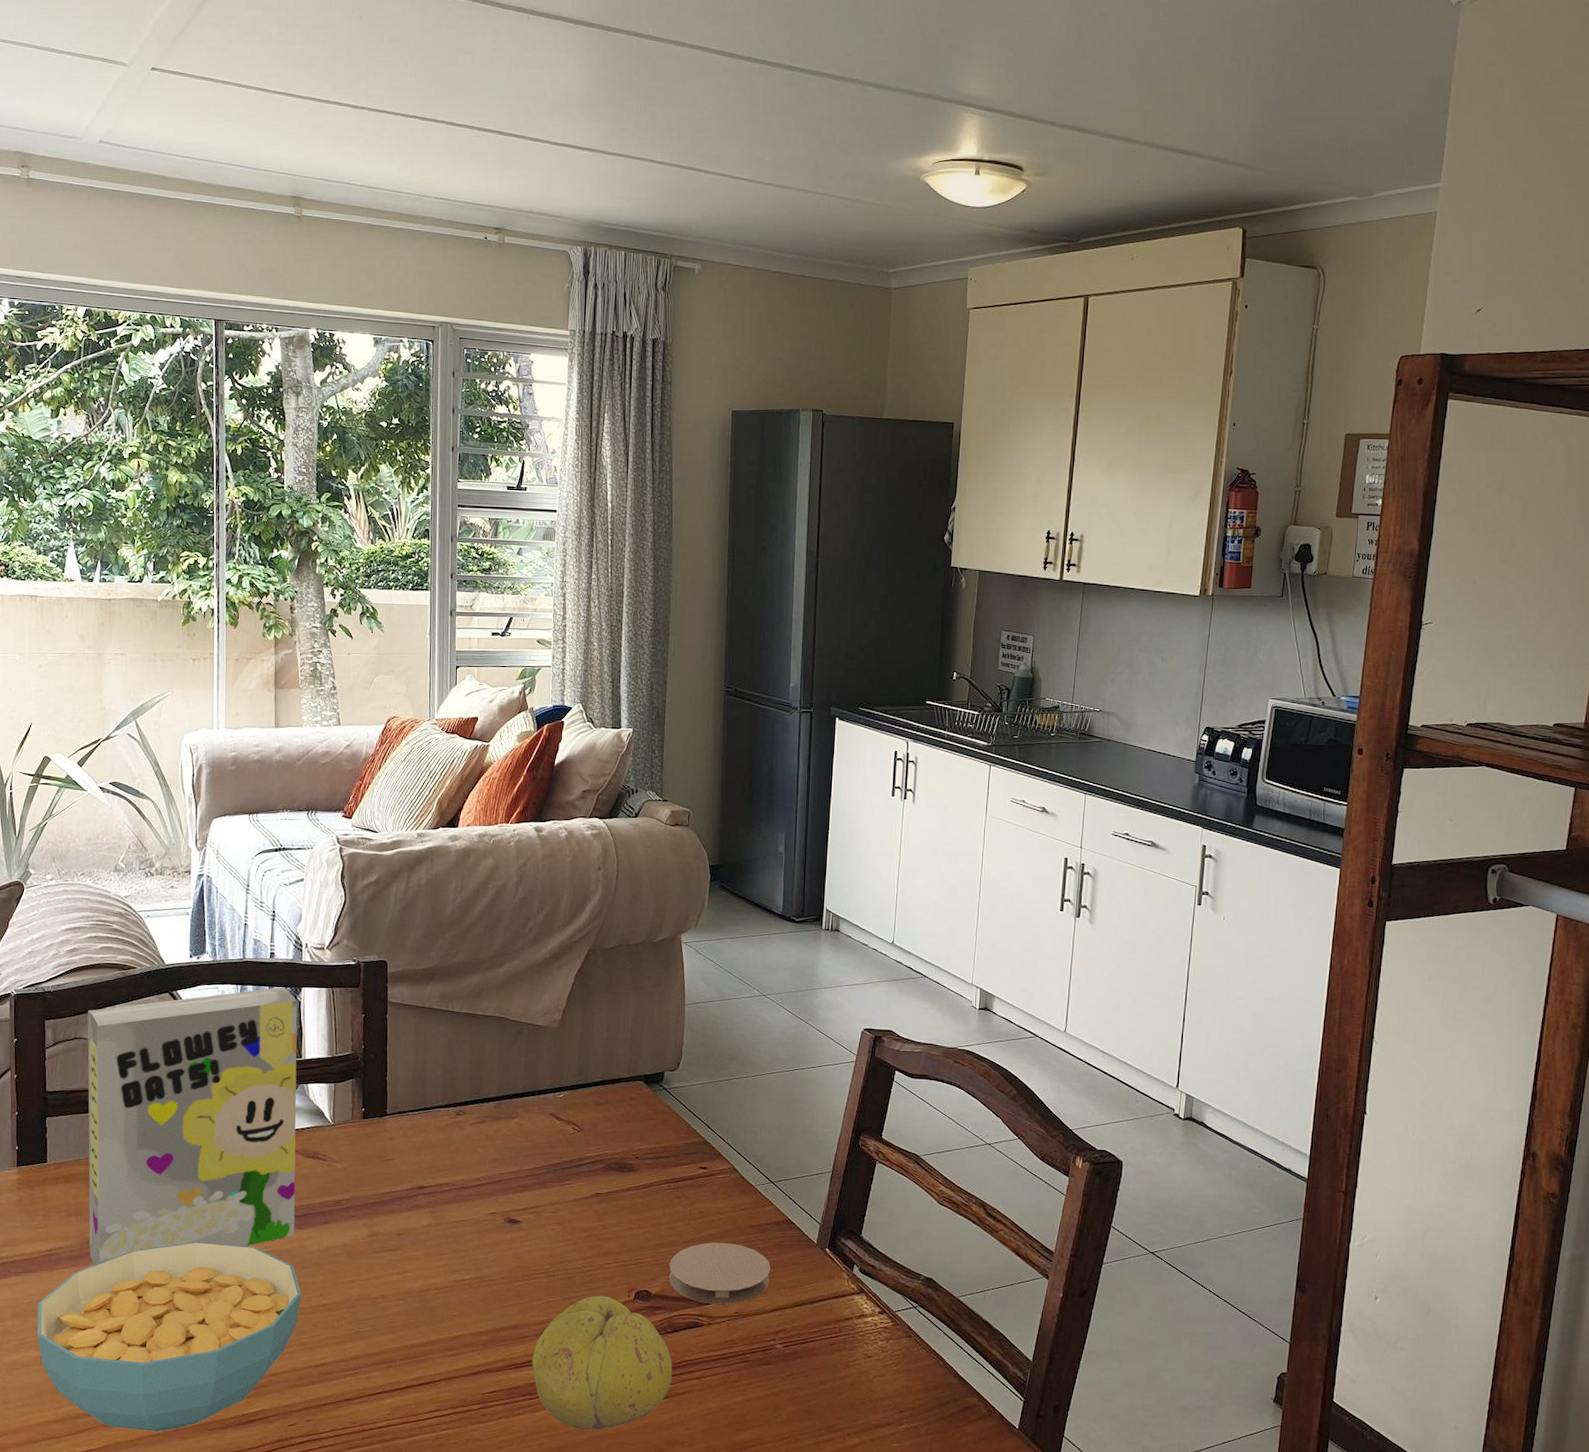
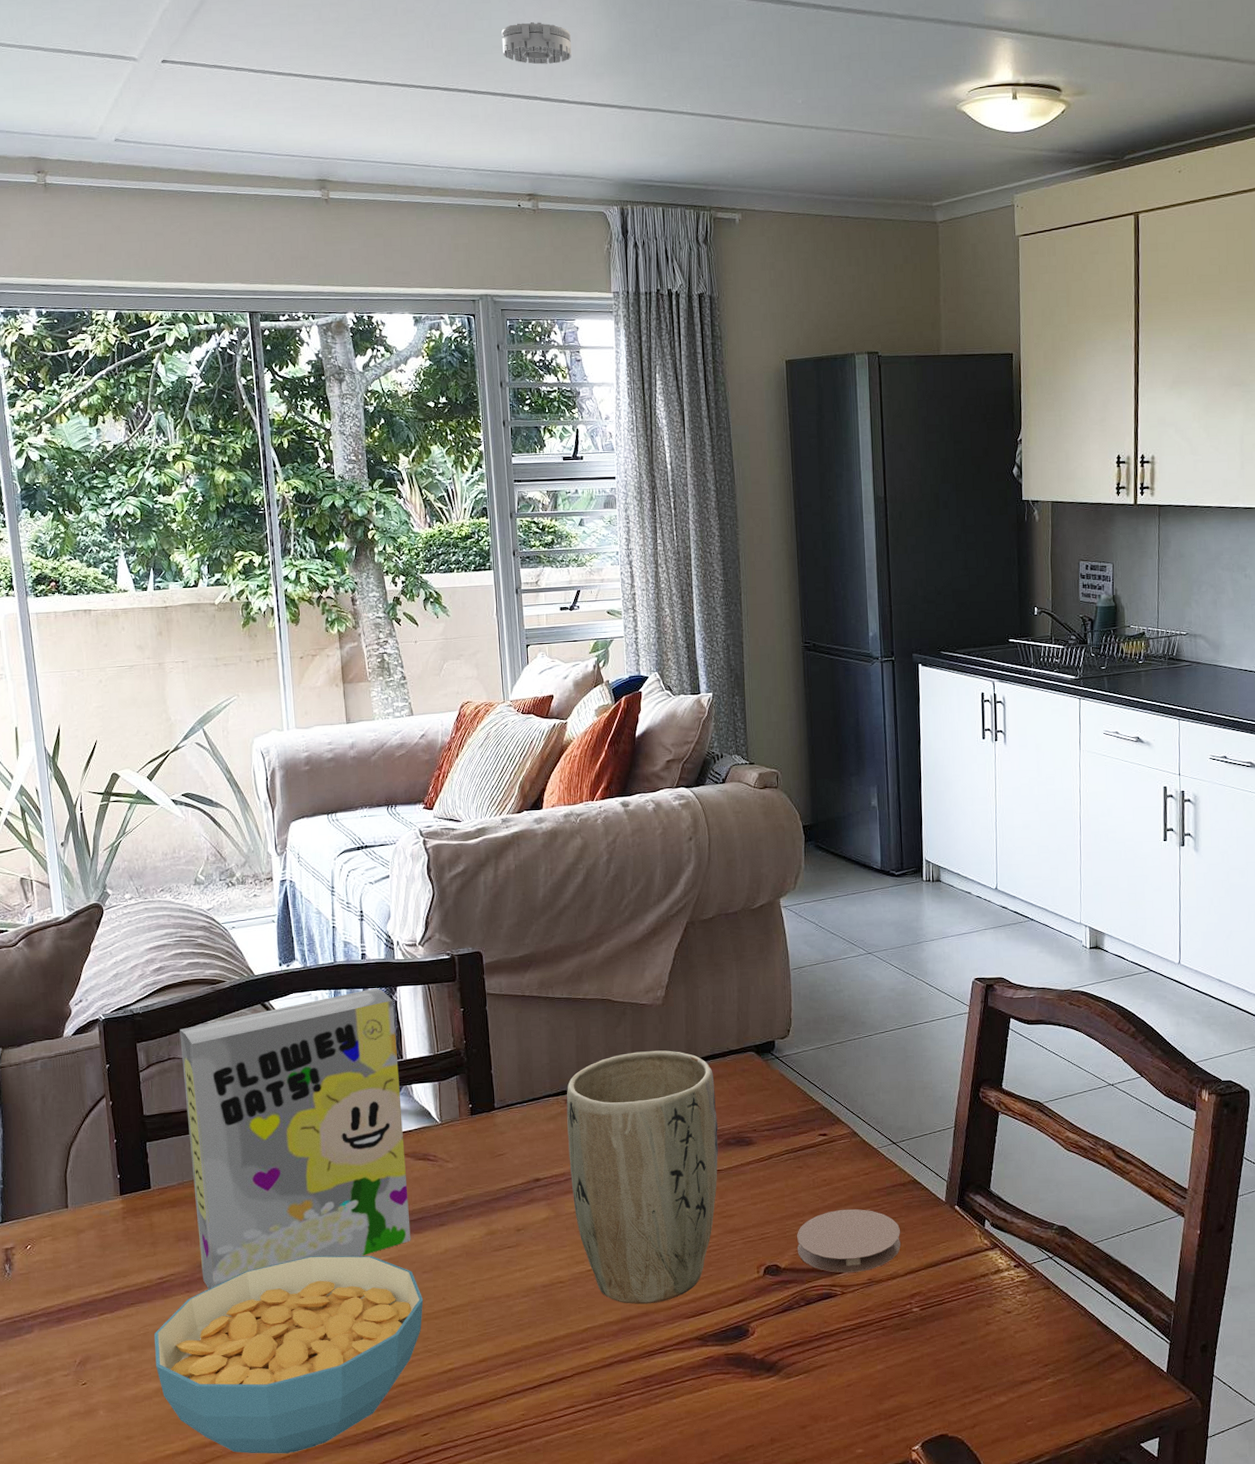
plant pot: none [454,1071,602,1318] -> present [566,1050,719,1305]
smoke detector: none [482,60,550,103] -> present [501,22,572,65]
fruit: present [532,1295,673,1431] -> none [665,1274,810,1413]

